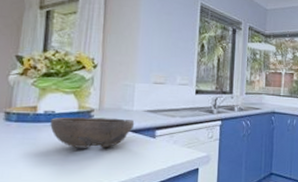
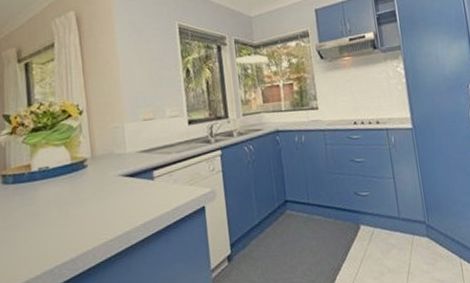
bowl: present [50,117,135,148] -> none [46,163,130,203]

